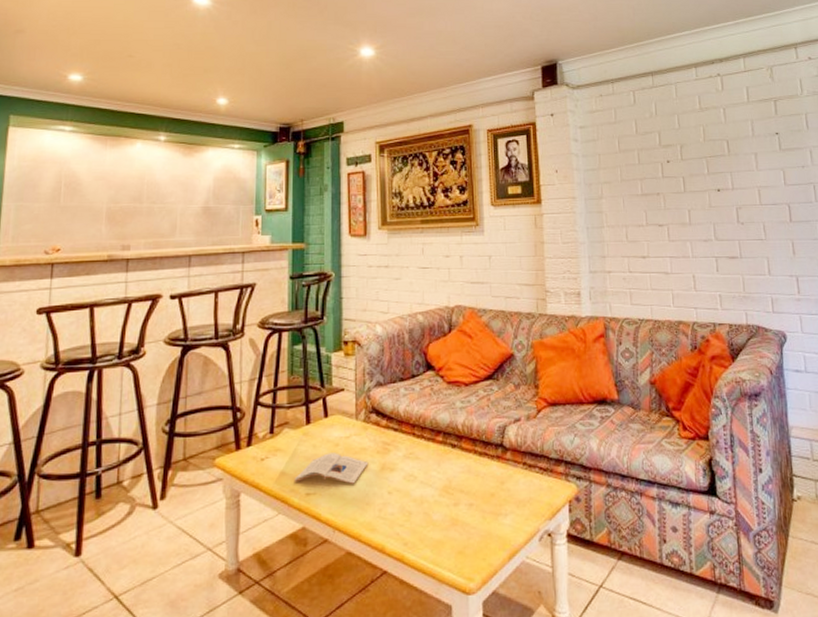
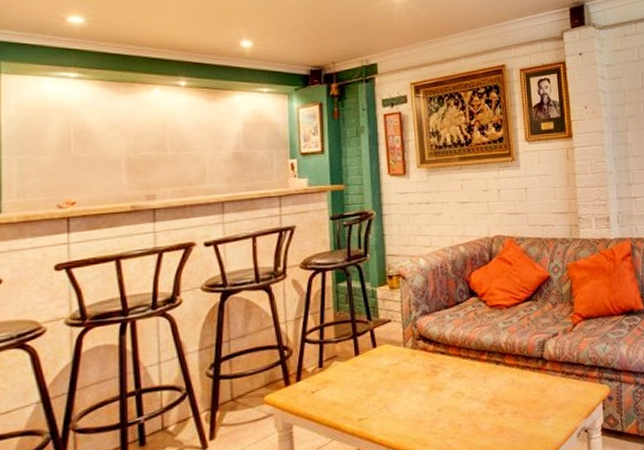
magazine: present [294,453,369,485] -> none [345,379,418,410]

